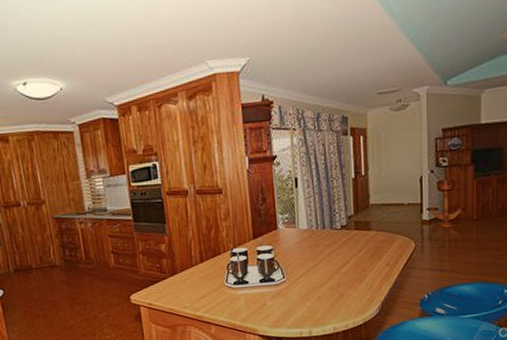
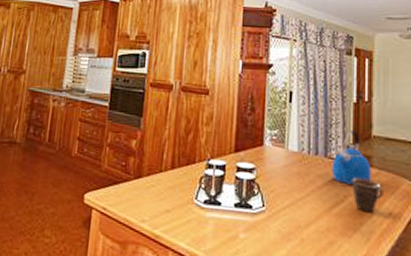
kettle: none [338,203,371,248] -> present [332,130,372,186]
mug: none [355,240,381,267] -> present [352,178,383,213]

